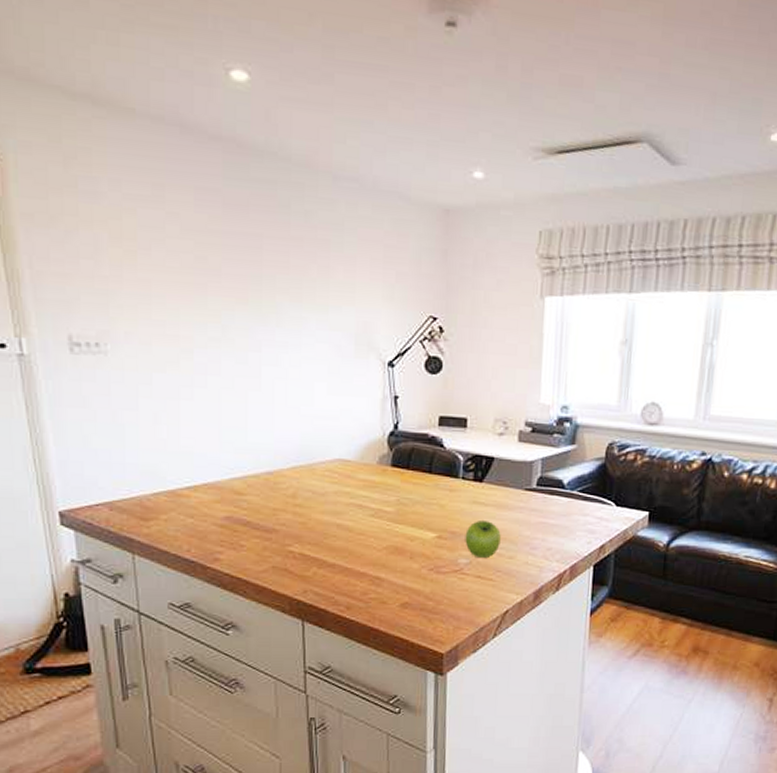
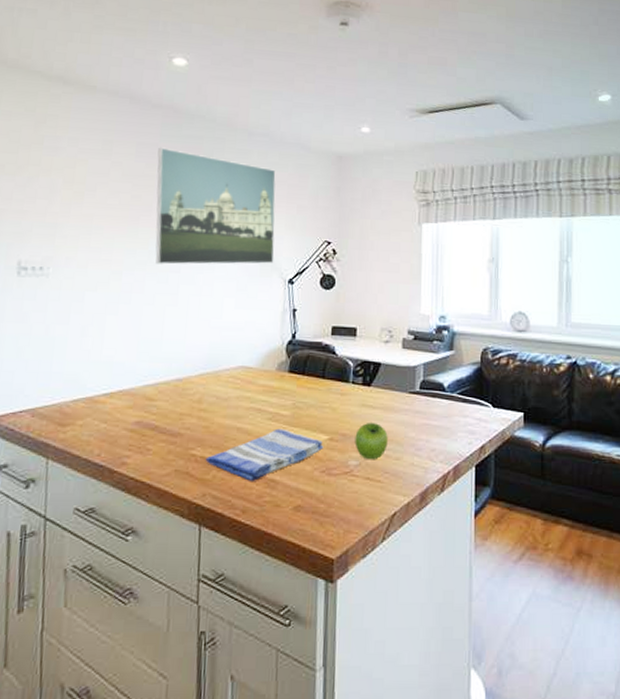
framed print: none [222,193,371,343] -> present [155,147,276,265]
dish towel: none [304,525,432,578] -> present [205,428,324,481]

